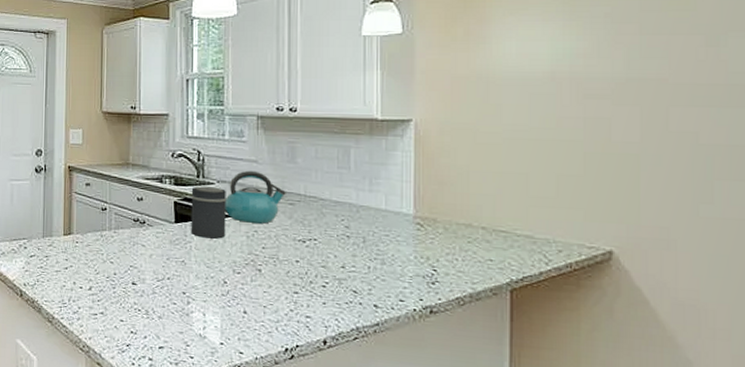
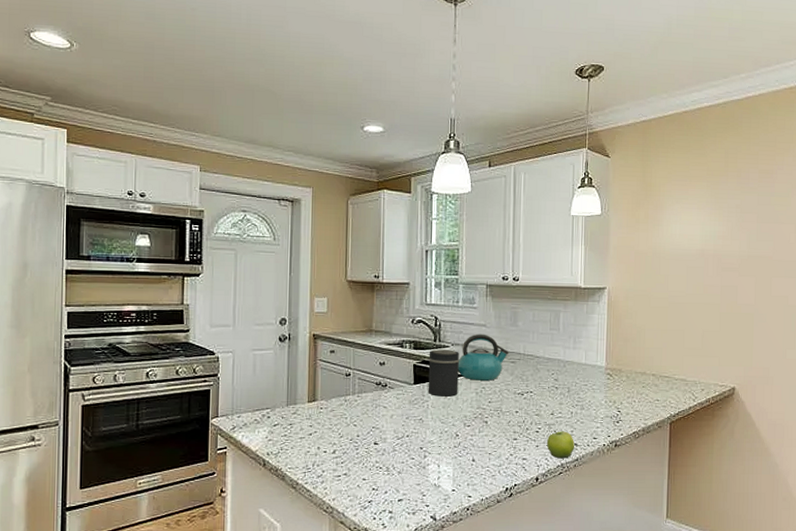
fruit: none [336,286,374,322] -> present [546,430,574,459]

